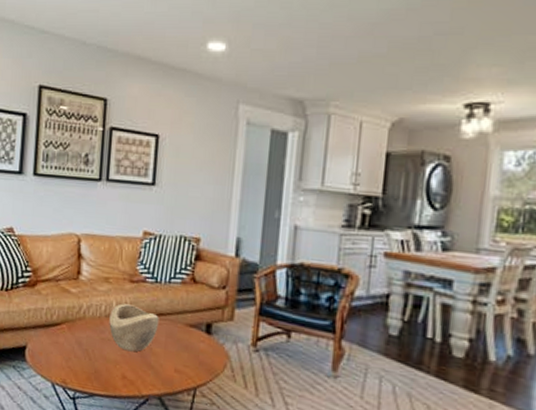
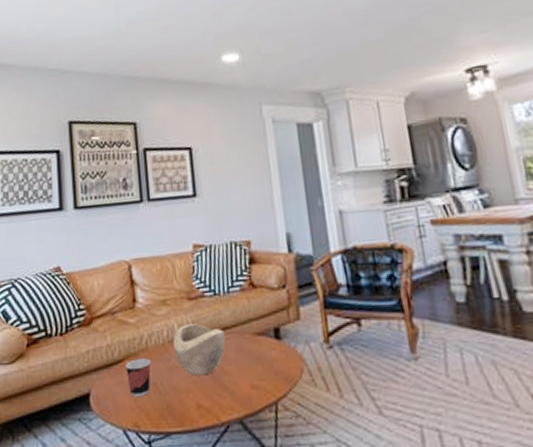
cup: none [61,325,87,359] -> present [125,358,152,398]

